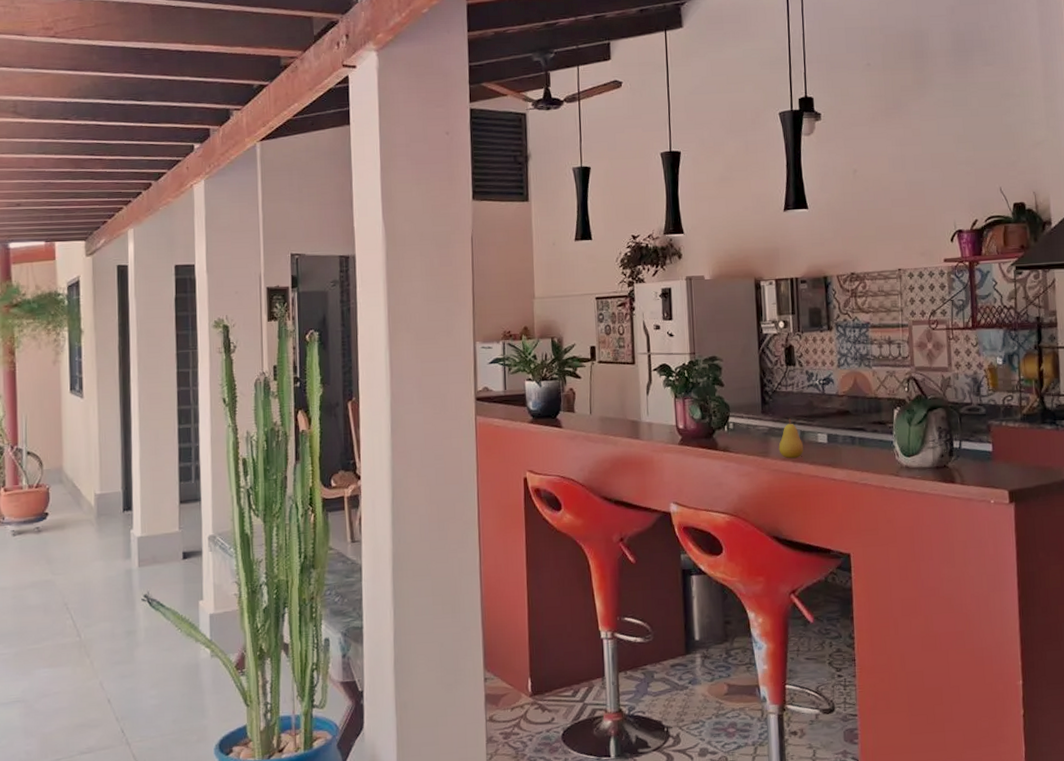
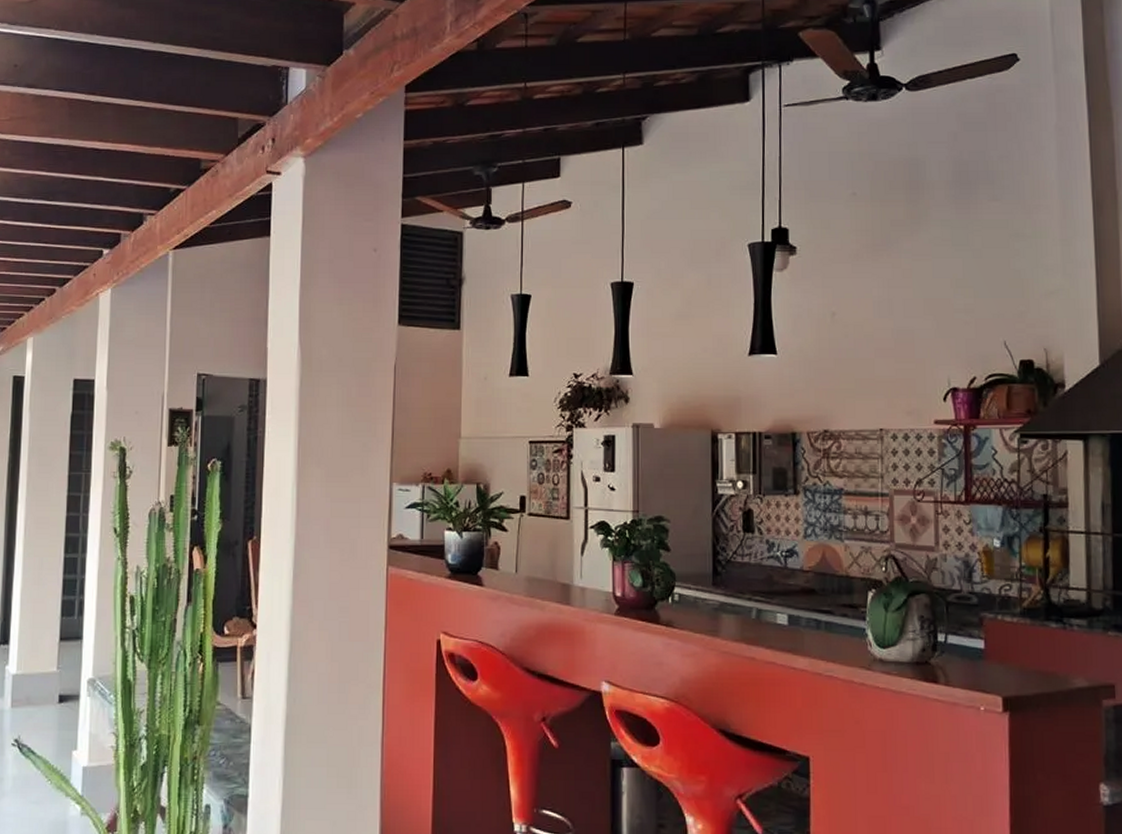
fruit: present [778,418,804,459] -> none [730,594,760,641]

